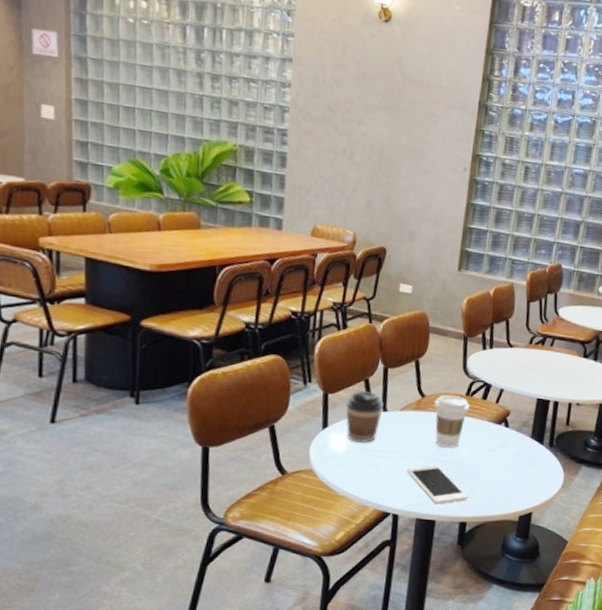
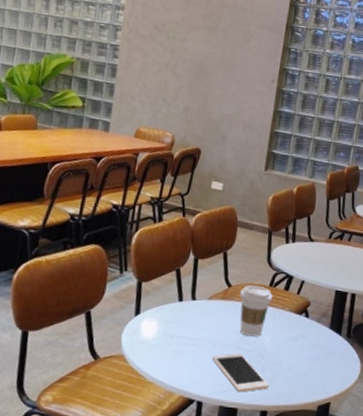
coffee cup: present [345,391,384,443] -> none [156,280,193,330]

